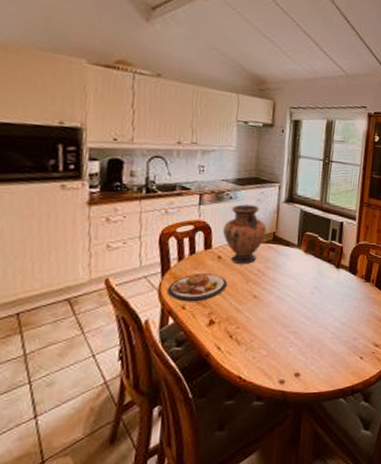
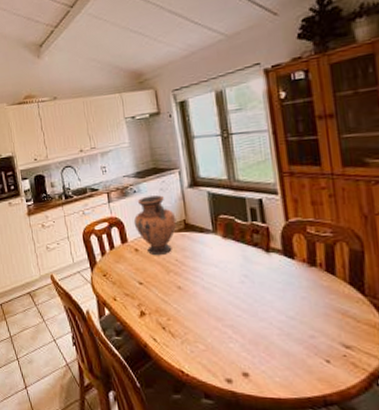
plate: present [167,273,227,302] -> none [98,266,149,294]

